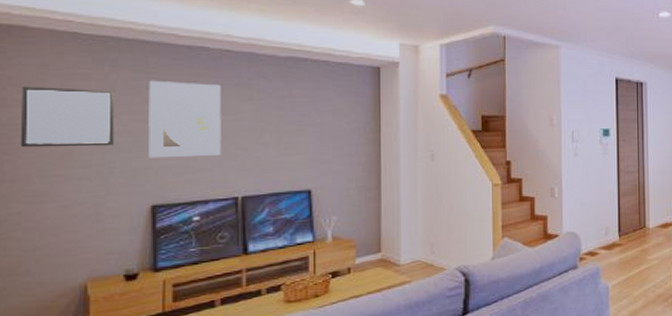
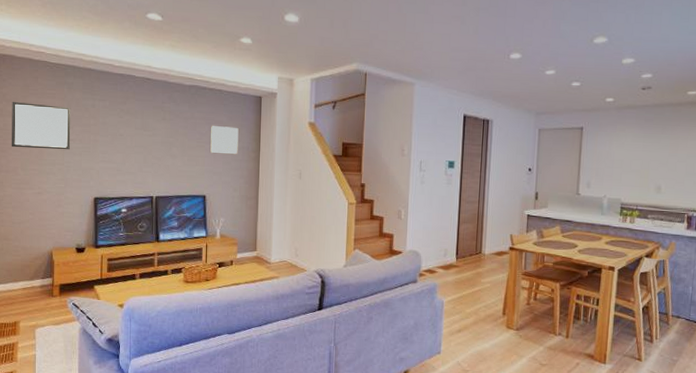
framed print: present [148,80,221,158] -> none [93,100,143,163]
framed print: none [315,103,352,138] -> present [210,125,239,155]

